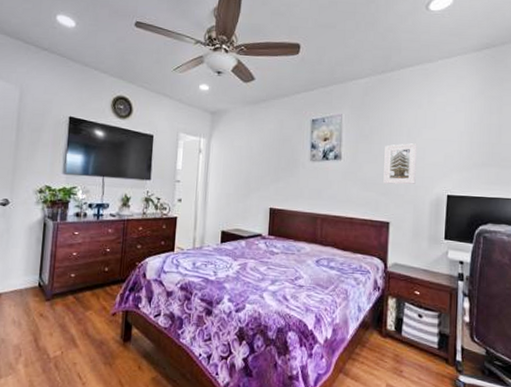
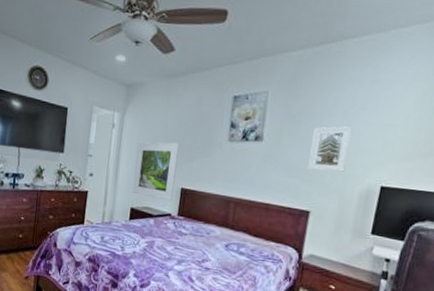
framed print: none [222,164,265,222] -> present [132,142,180,202]

